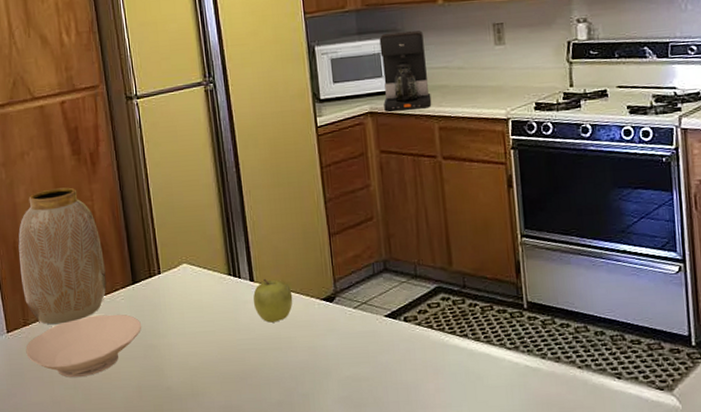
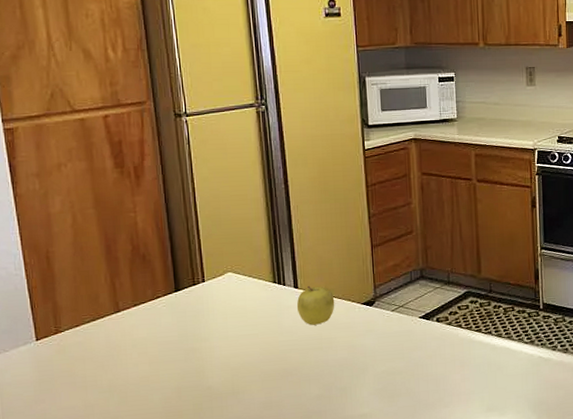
vase: present [18,187,107,325] -> none [52,199,148,332]
bowl: present [26,314,142,378] -> none [57,320,184,382]
coffee maker: present [379,30,432,113] -> none [425,69,470,140]

